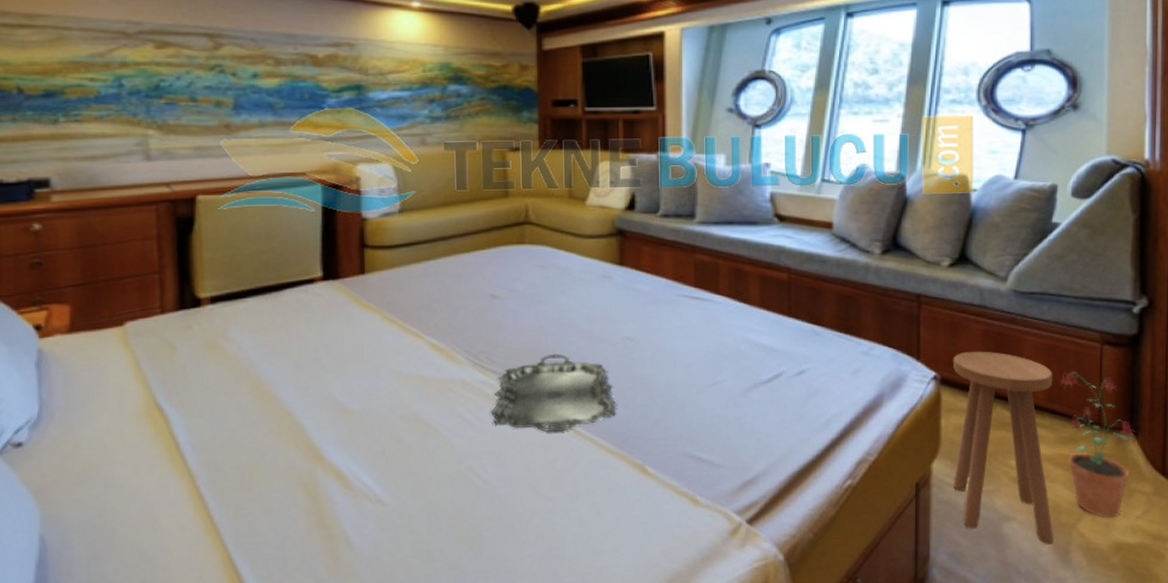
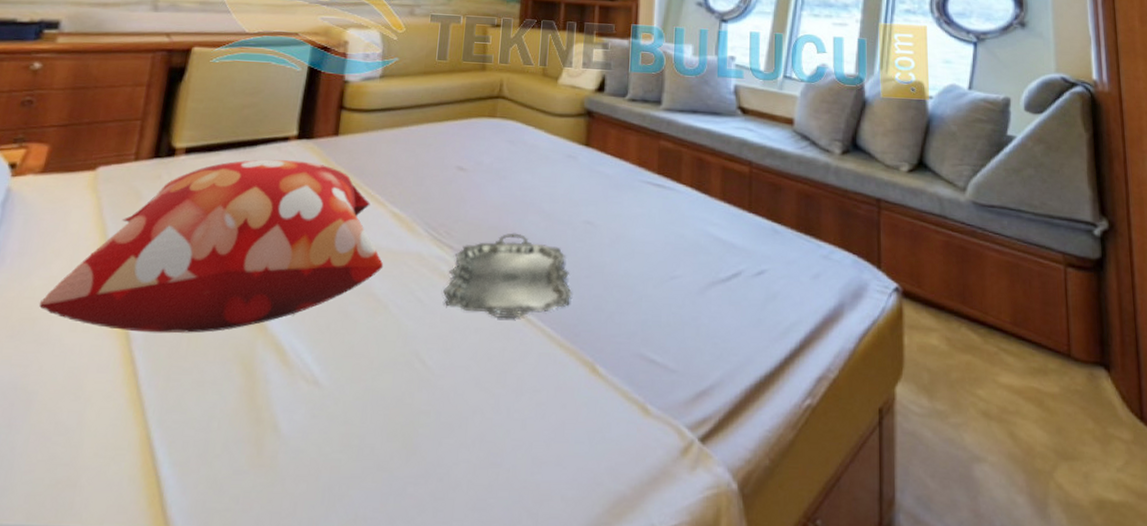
decorative pillow: none [97,301,429,470] -> present [38,159,384,334]
stool: present [953,351,1054,545] -> none [915,263,1030,495]
potted plant: present [1059,372,1137,518] -> none [1024,294,1110,468]

